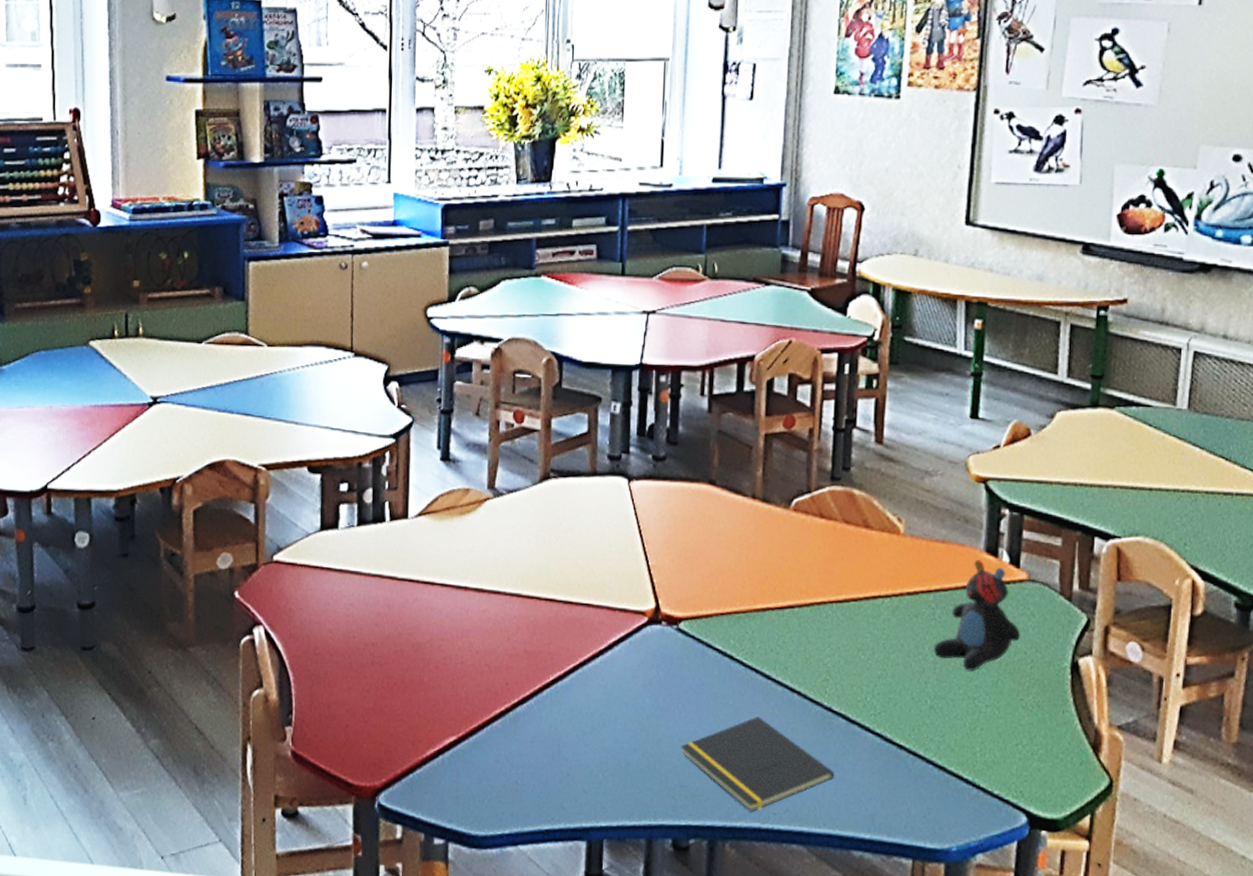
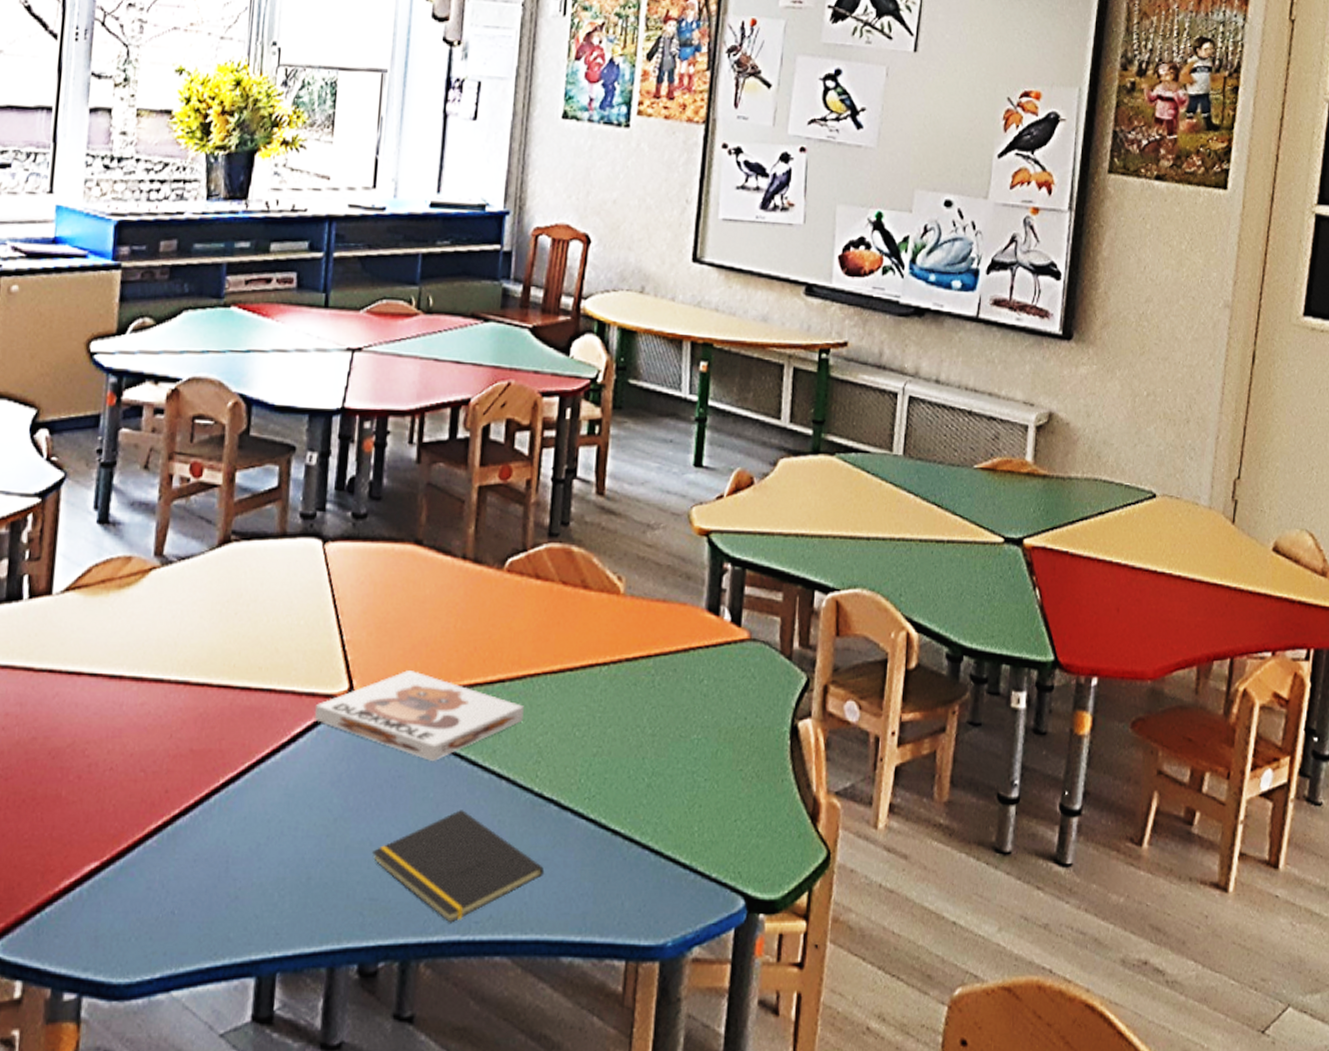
board game: none [626,593,812,673] -> present [314,669,524,761]
teddy bear: present [933,559,1021,671] -> none [652,619,742,742]

